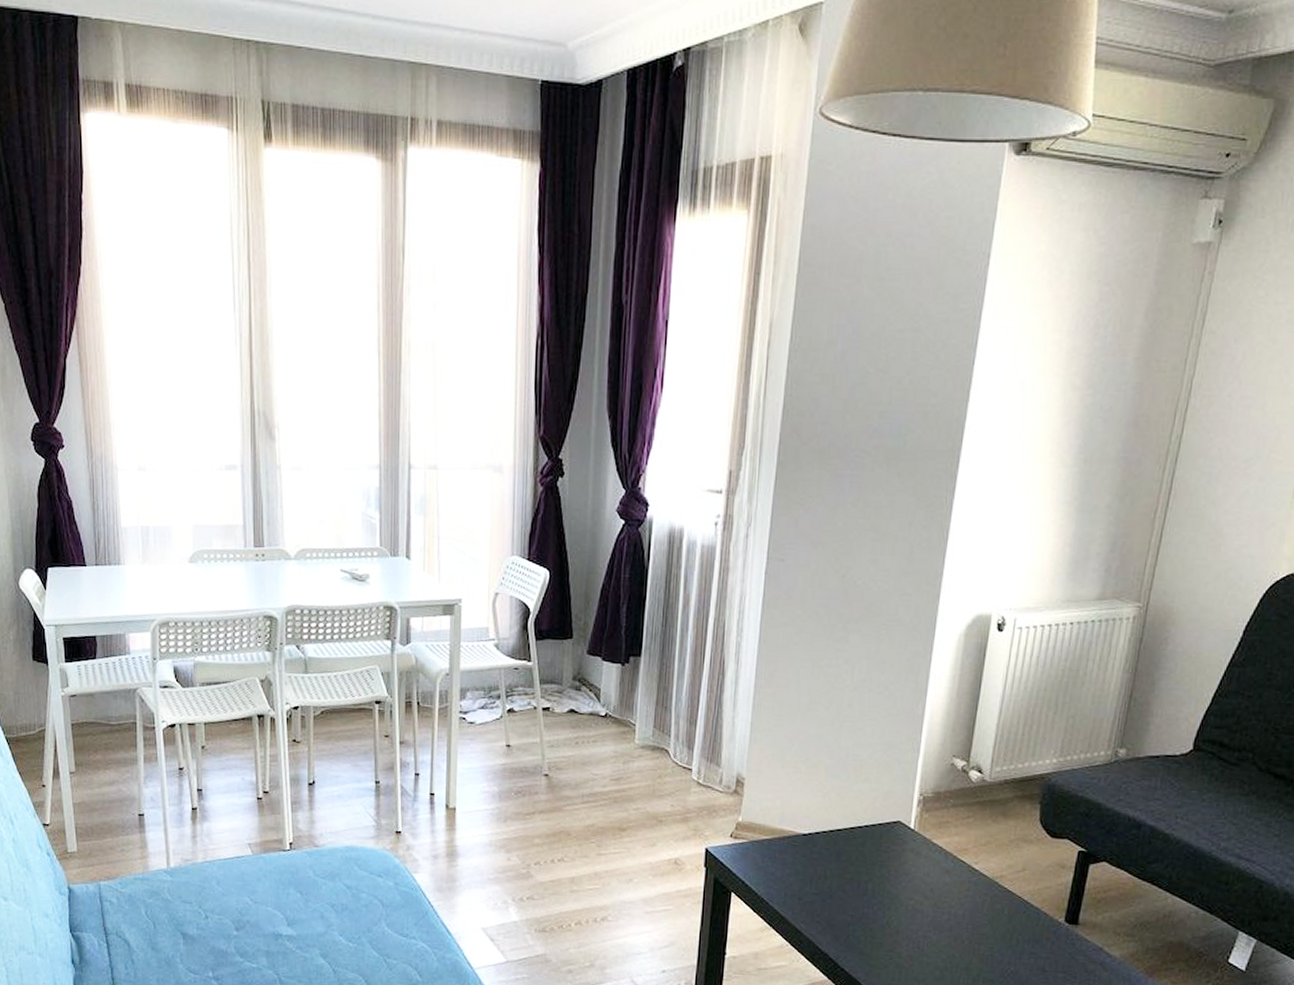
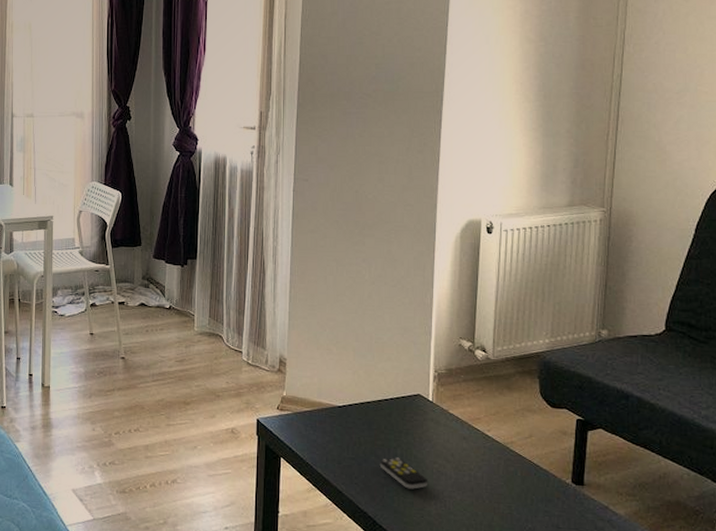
remote control: none [847,892,900,929] -> present [380,457,427,489]

